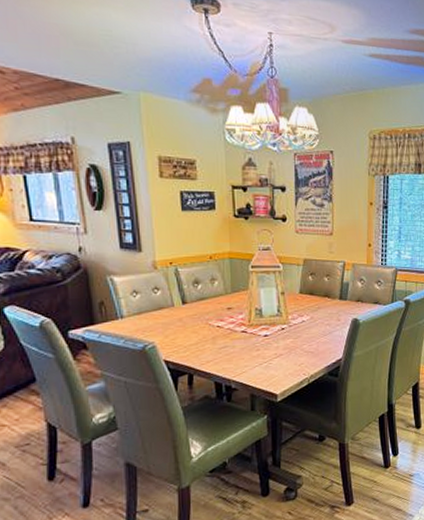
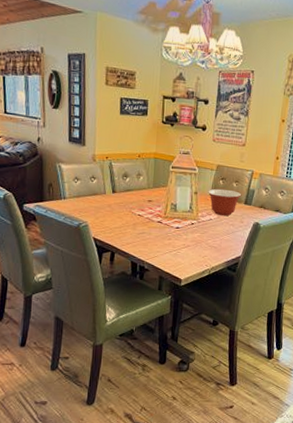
mixing bowl: none [296,285,335,316] -> present [208,188,242,216]

